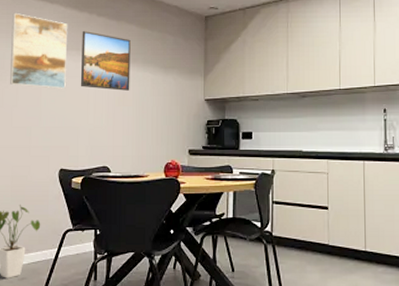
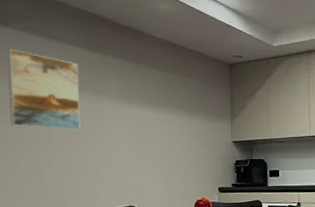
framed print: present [80,30,131,91] -> none [96,71,154,133]

